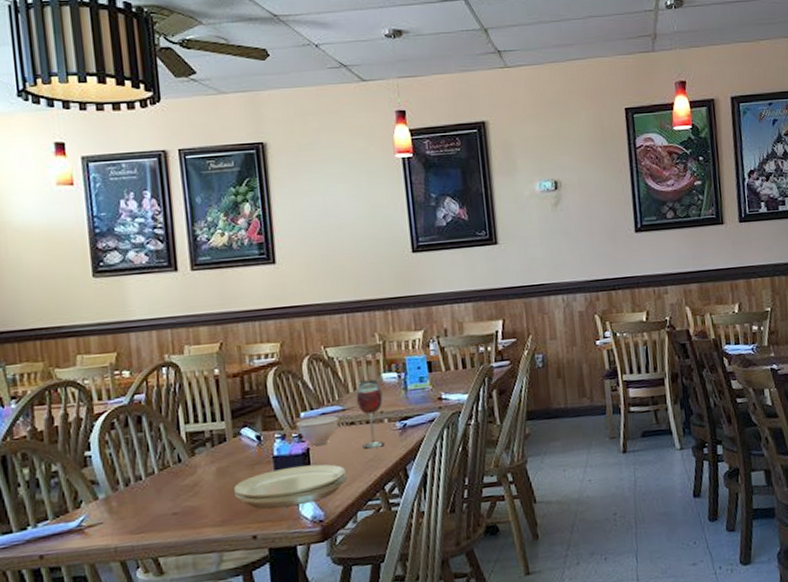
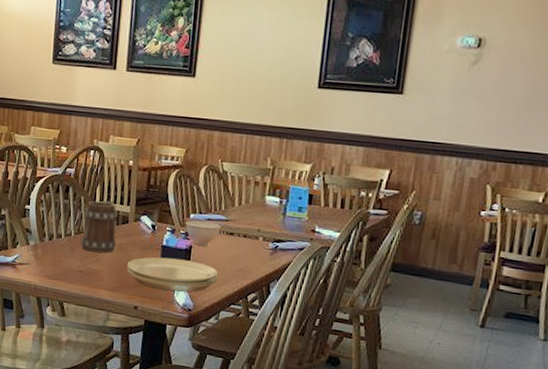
beer mug: none [168,421,217,487] -> present [80,200,117,253]
wineglass: present [355,379,385,449] -> none [236,198,263,261]

